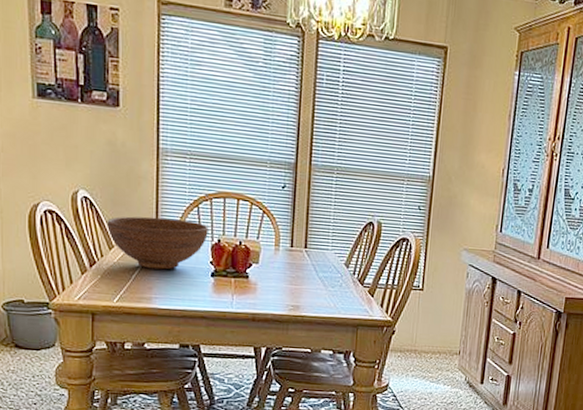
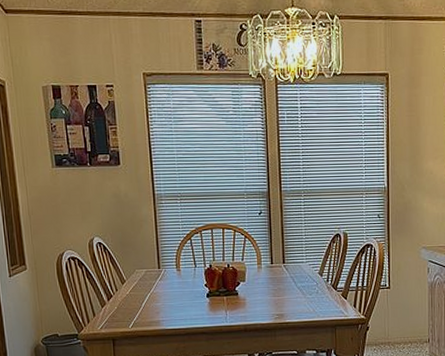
fruit bowl: present [107,216,208,270] -> none [118,252,201,296]

